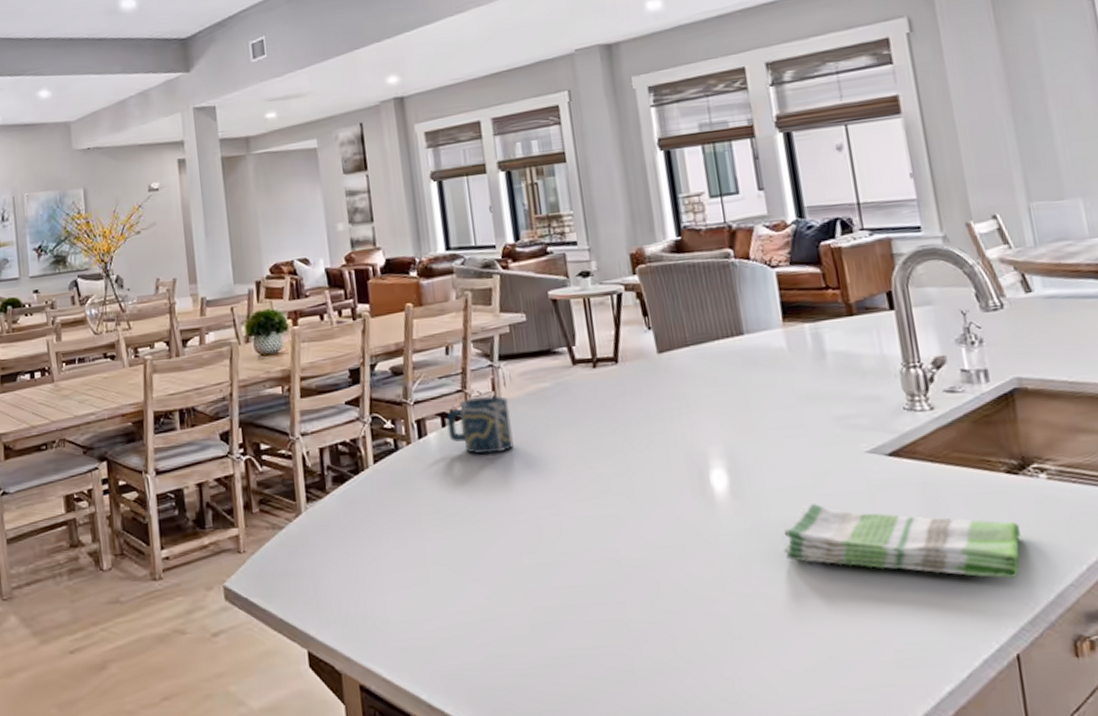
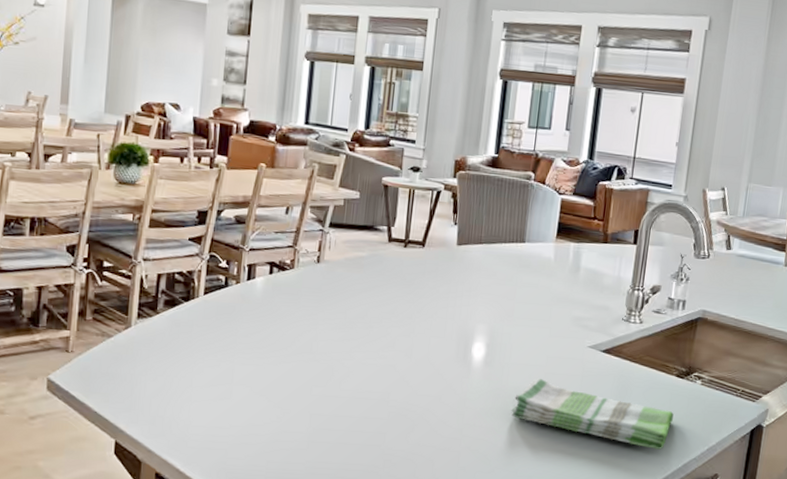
cup: present [446,395,514,454] -> none [273,254,329,303]

